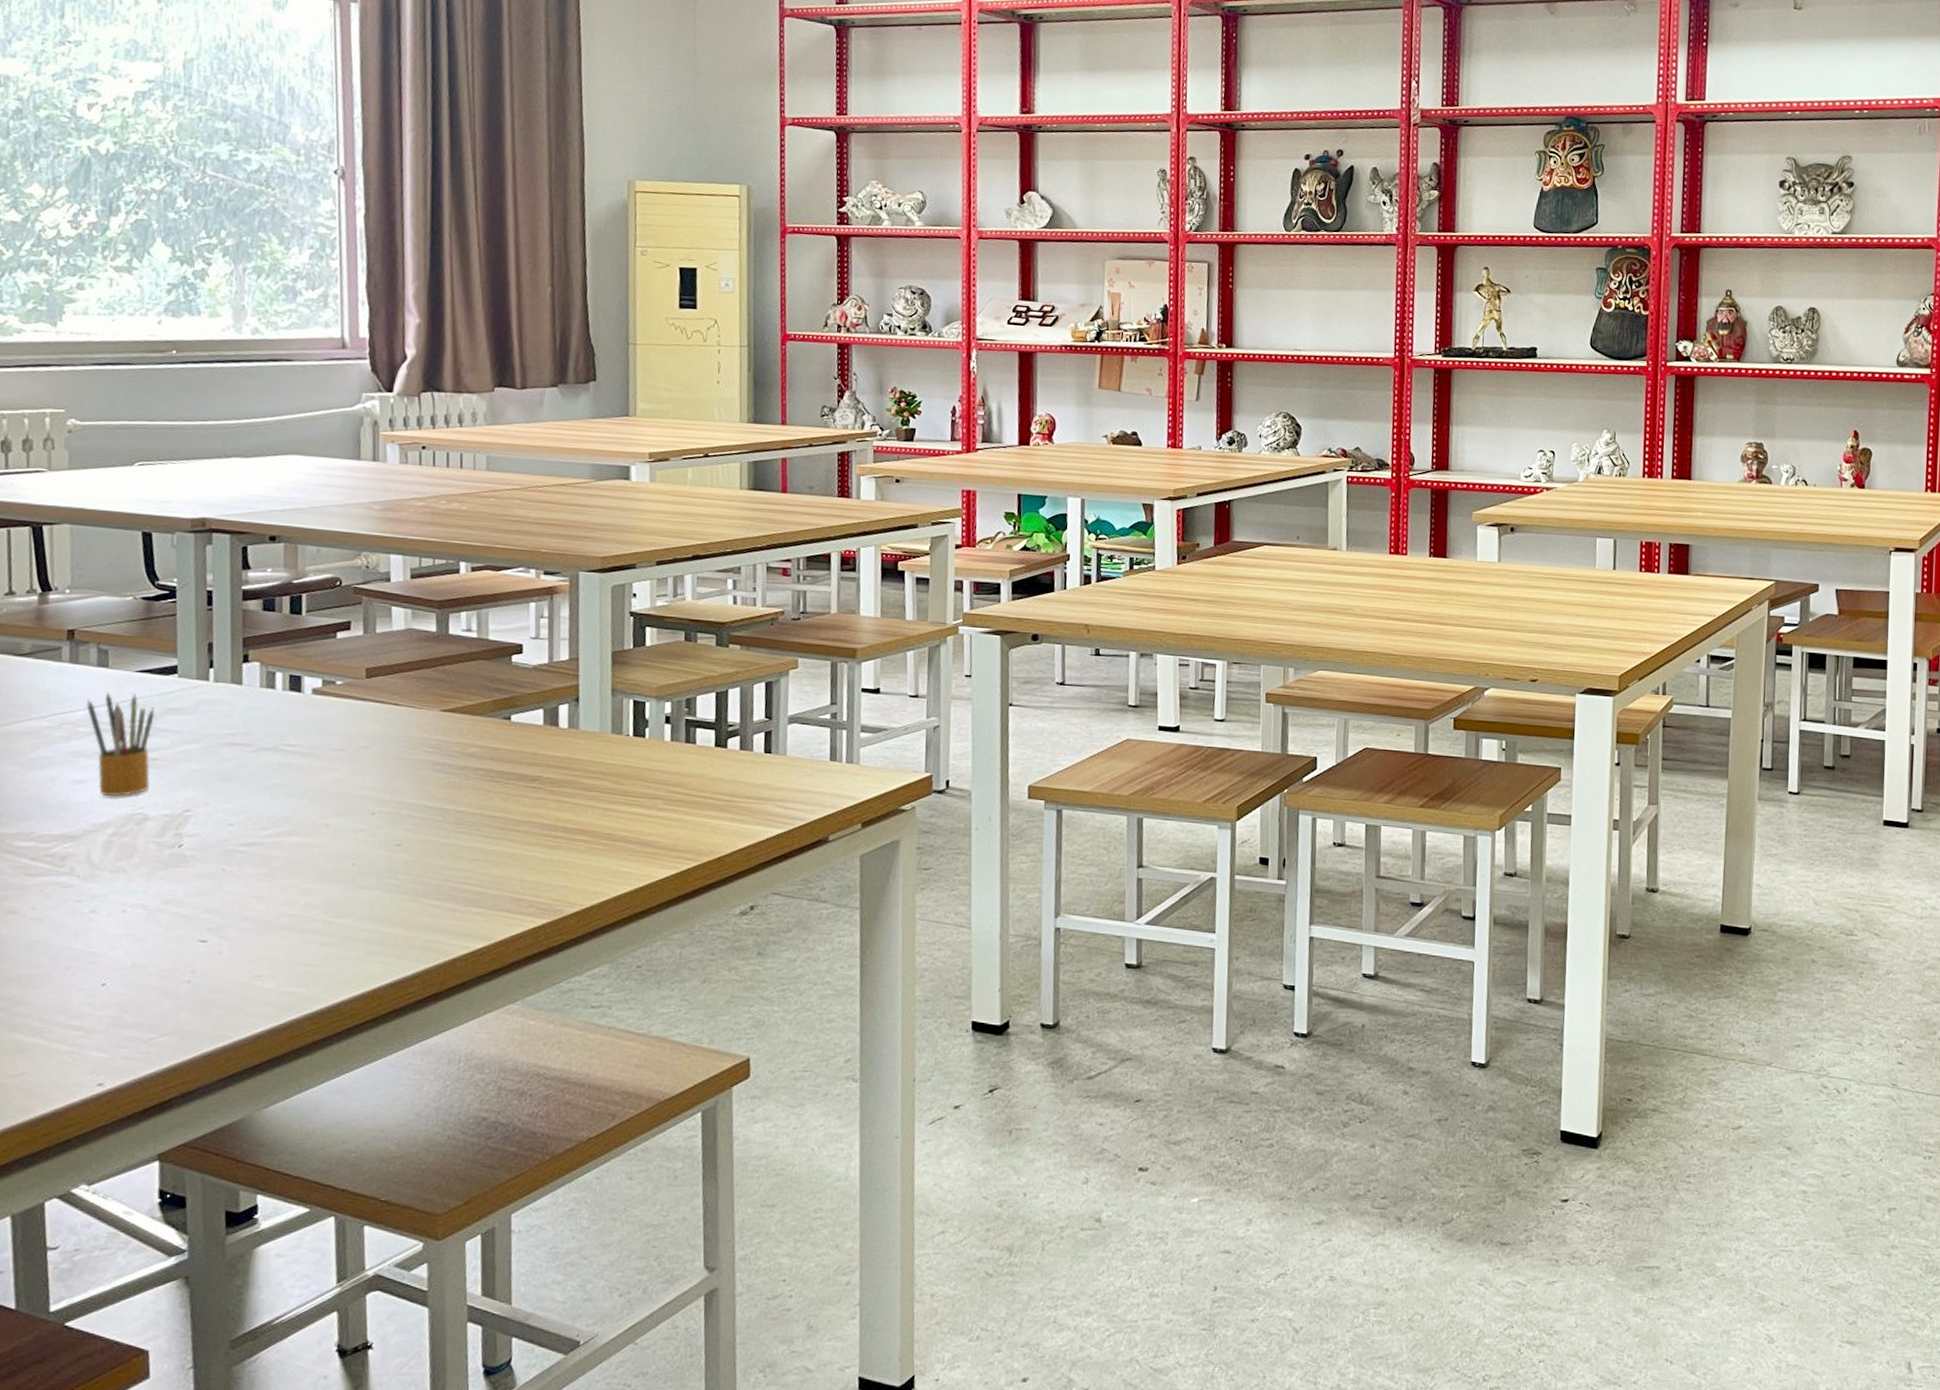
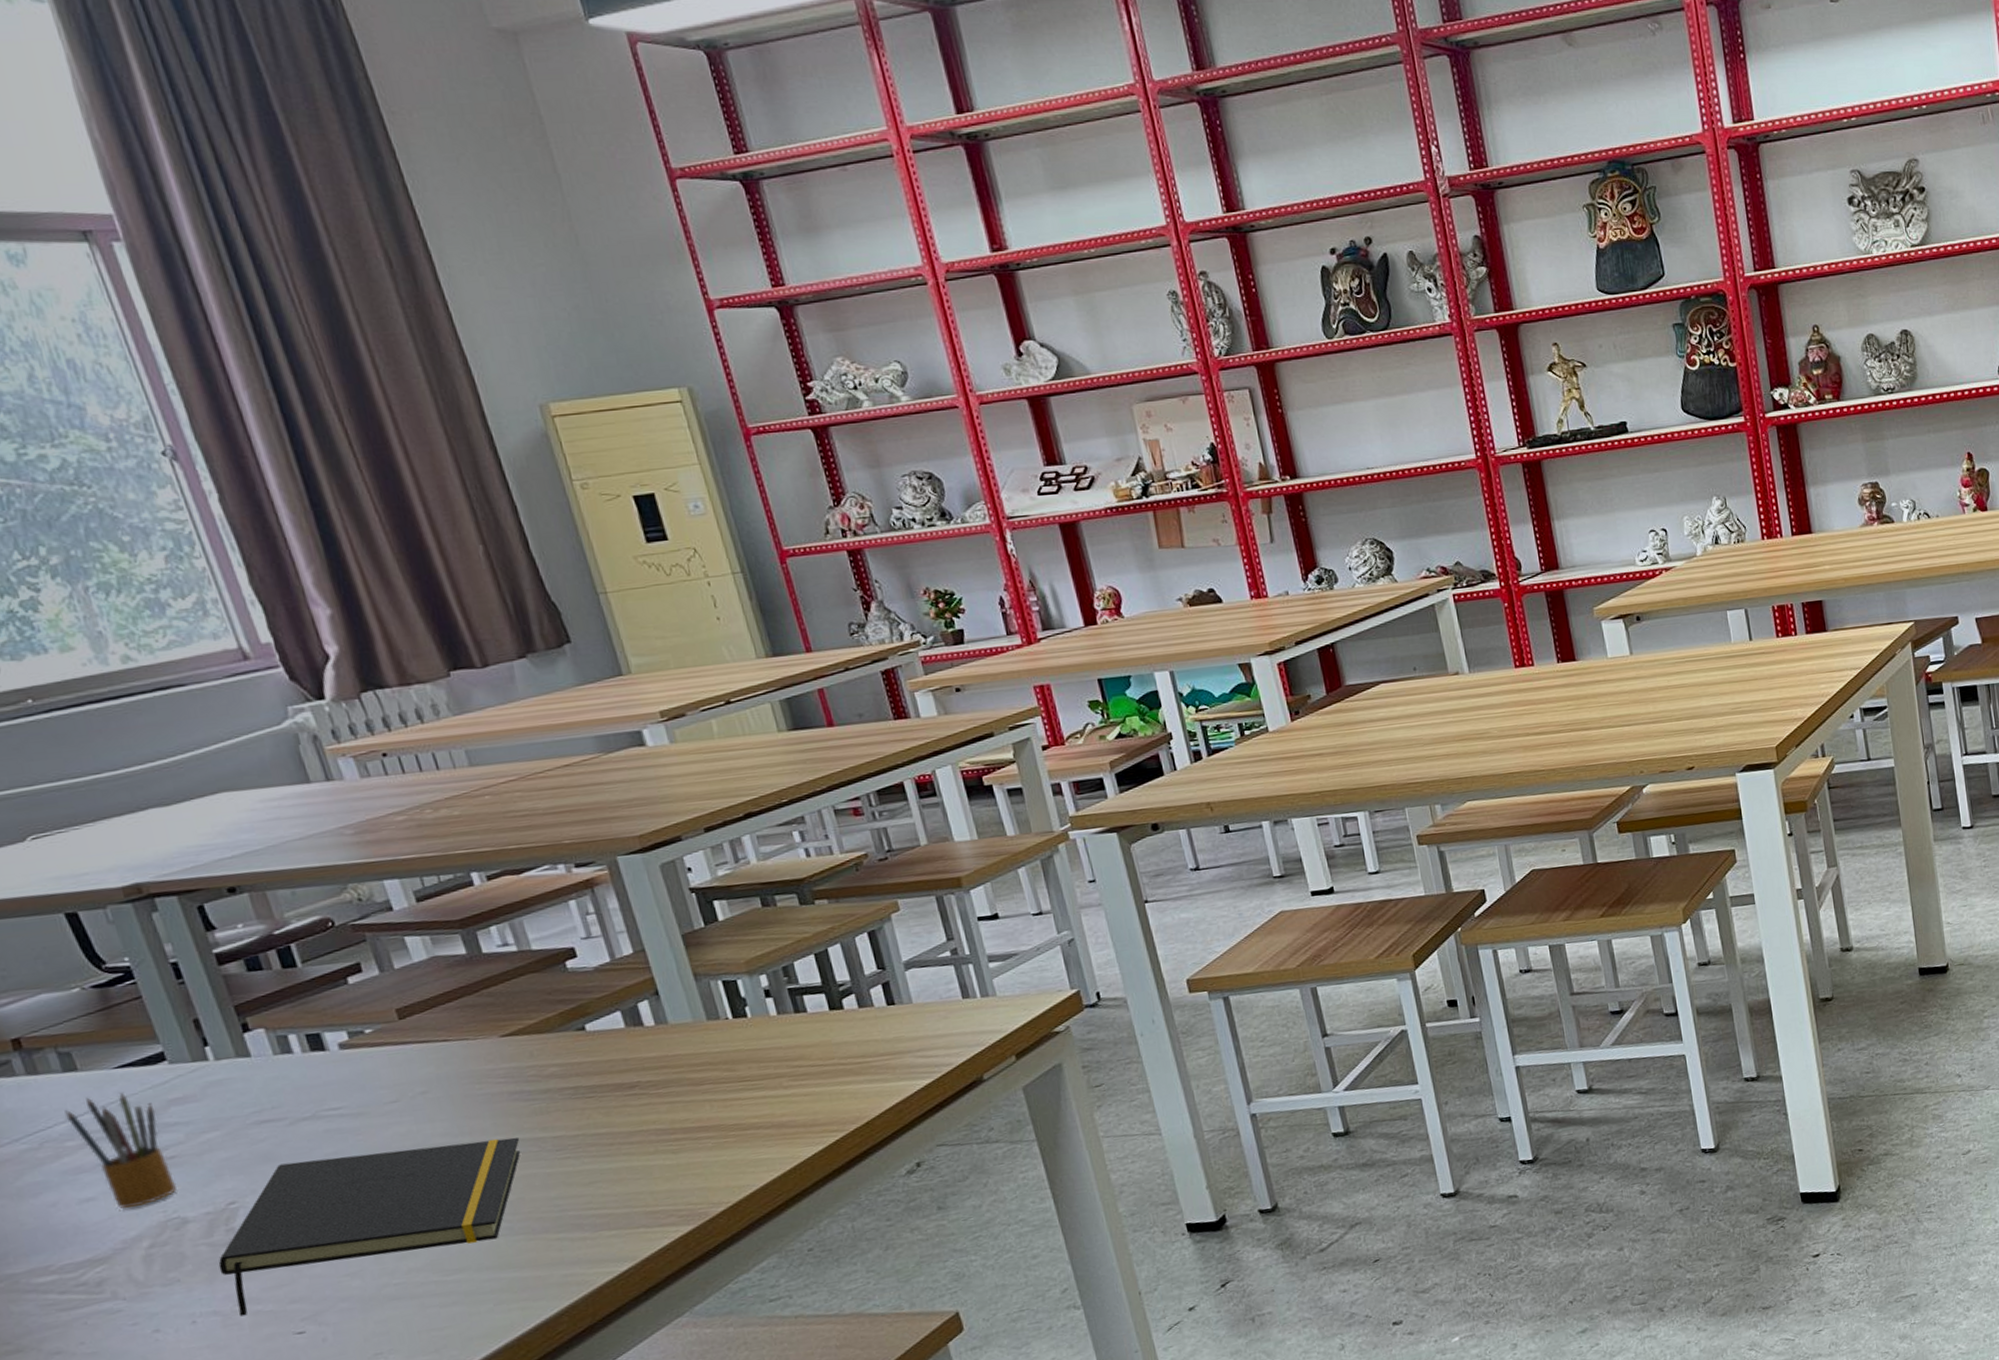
notepad: none [158,785,430,915] -> present [218,1137,521,1316]

